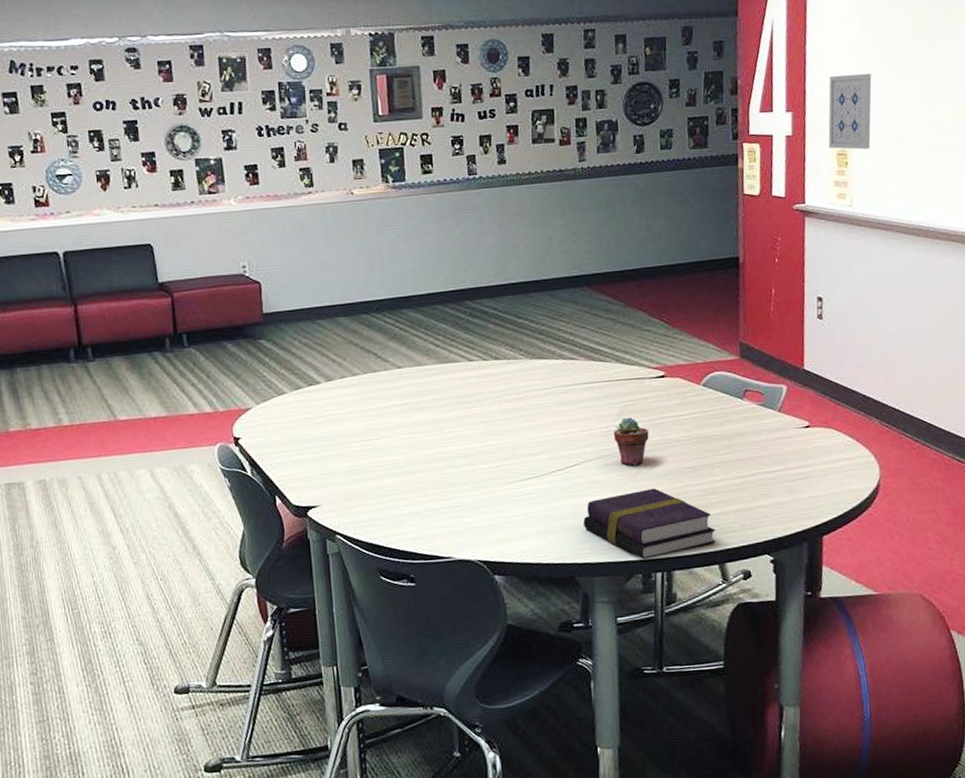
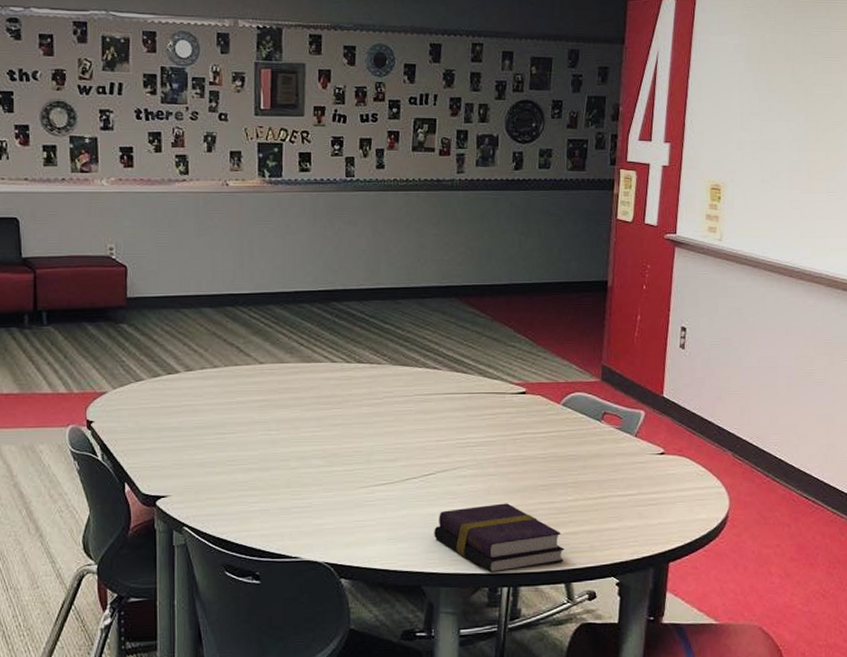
potted succulent: present [614,417,649,466] -> none [471,431,506,479]
wall art: present [828,73,872,150] -> none [703,111,750,186]

